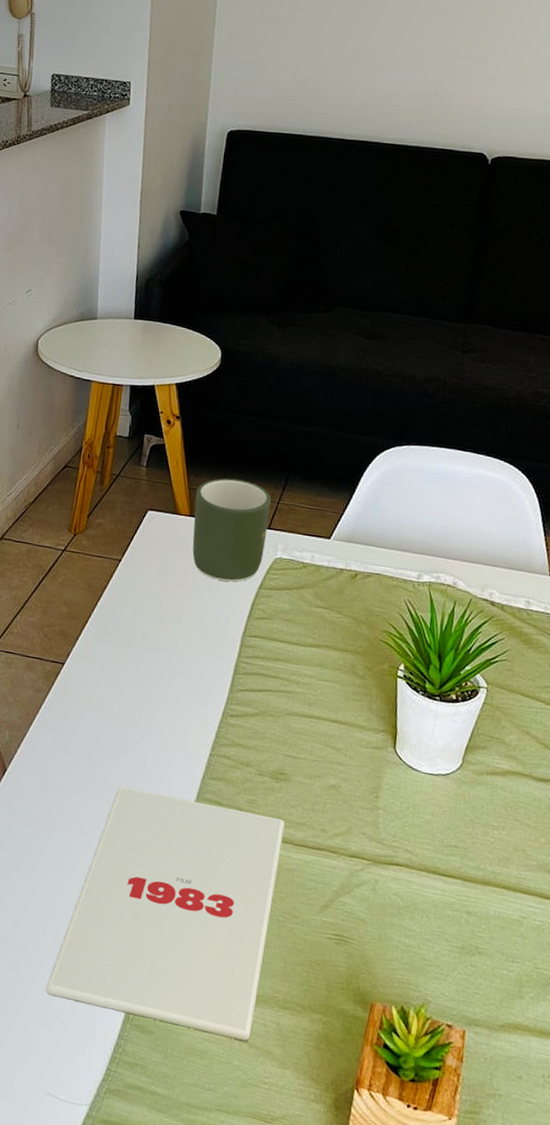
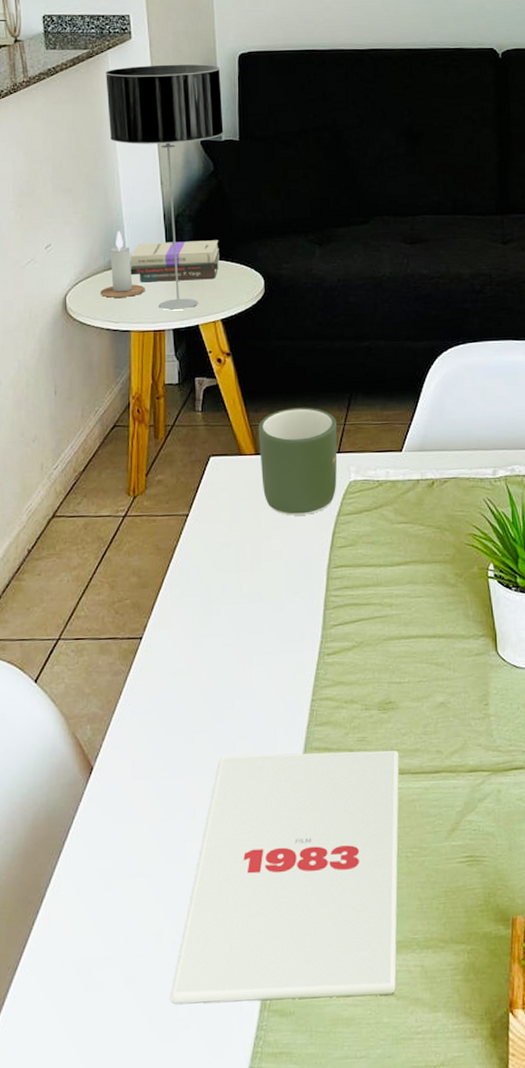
candle: none [69,286,110,349] -> present [100,230,145,298]
table lamp: none [97,131,208,369] -> present [106,64,224,311]
books: none [98,300,184,344] -> present [130,240,220,283]

